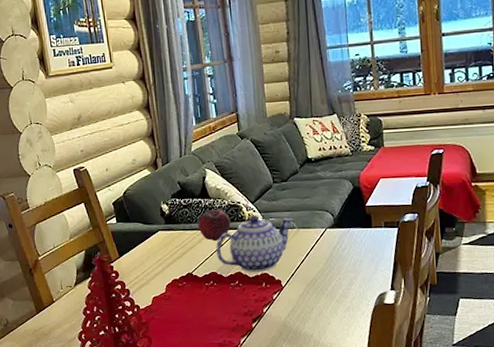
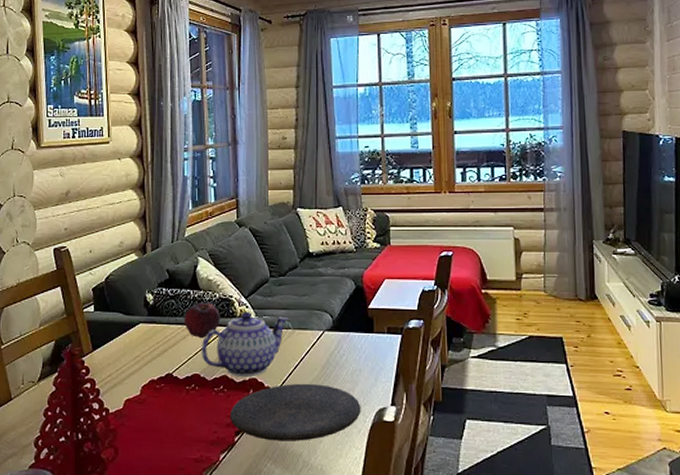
plate: none [246,275,364,326] -> present [230,383,361,441]

